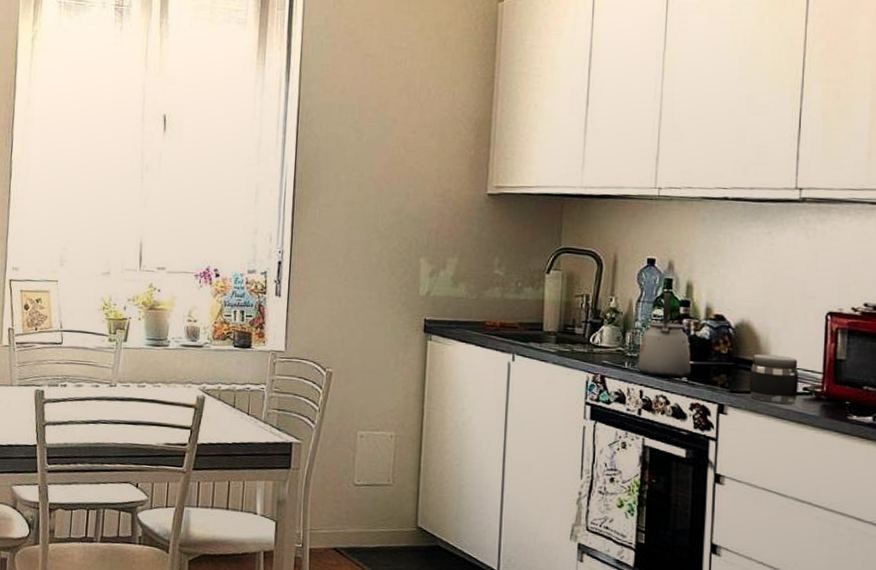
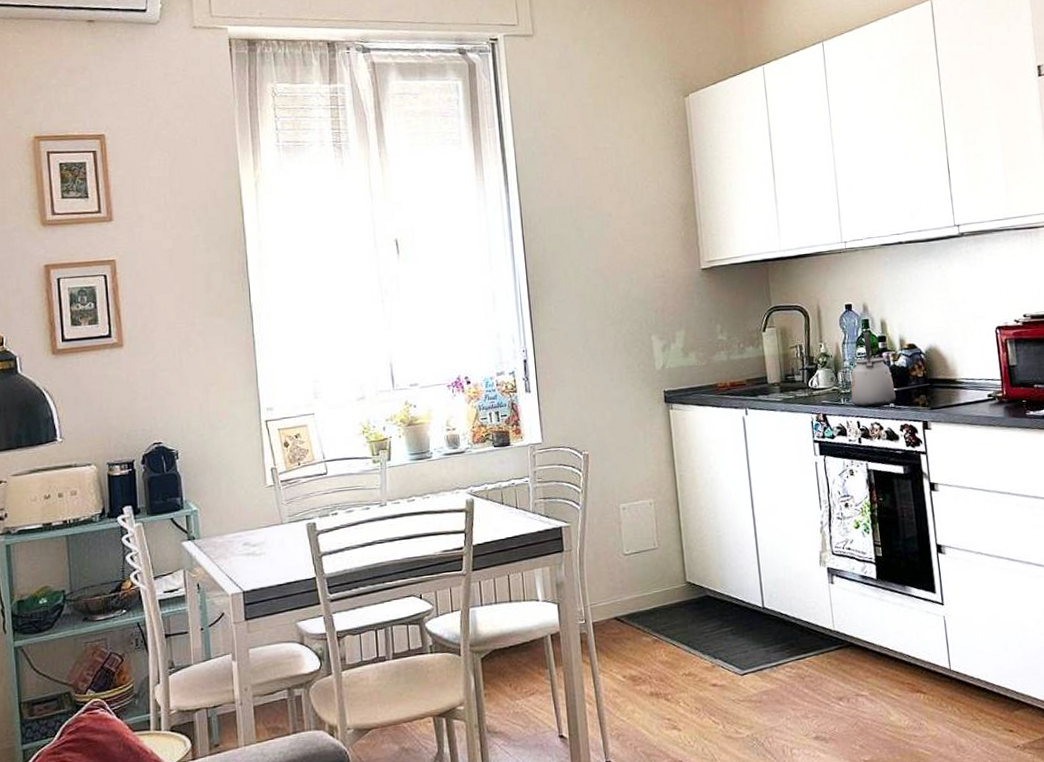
jar: present [749,354,799,405] -> none [943,370,985,414]

